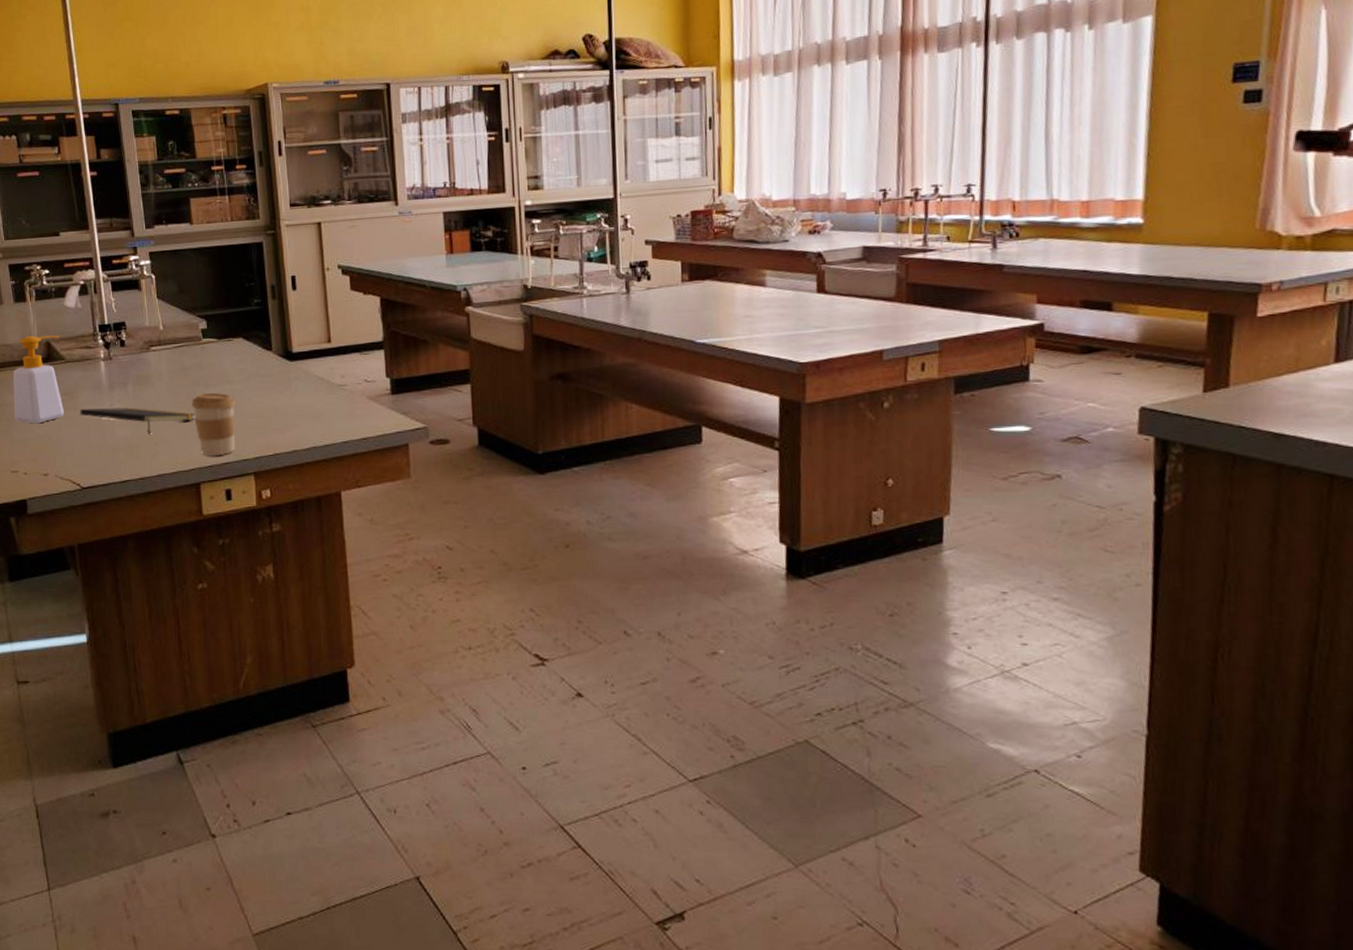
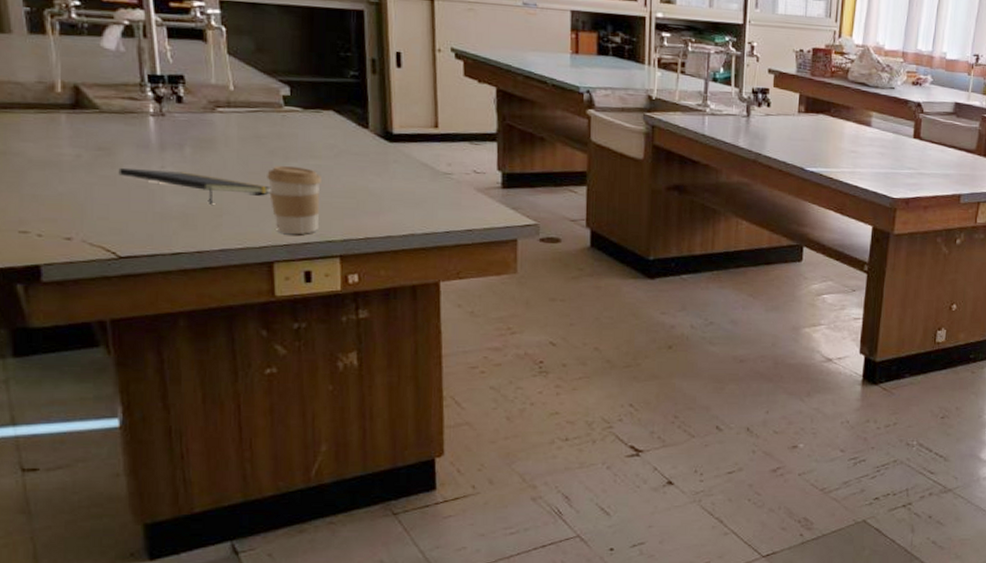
soap bottle: present [13,335,65,424] -> none [24,76,98,180]

